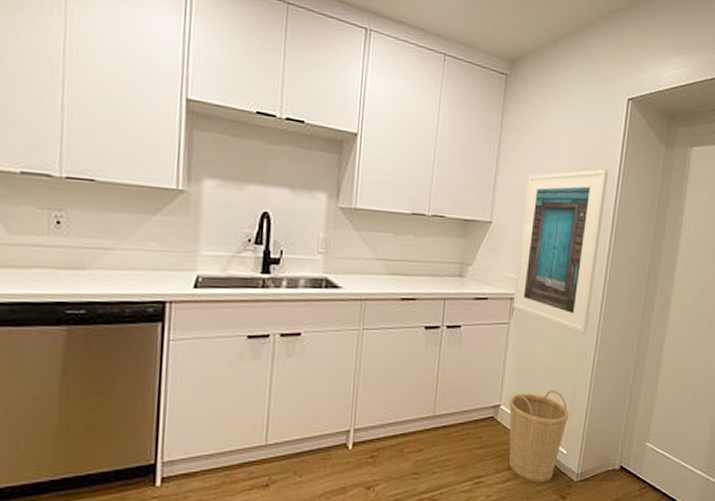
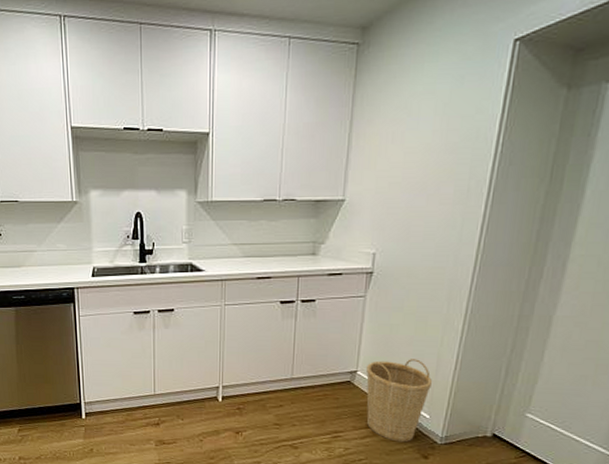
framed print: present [512,169,609,334] -> none [368,127,486,305]

